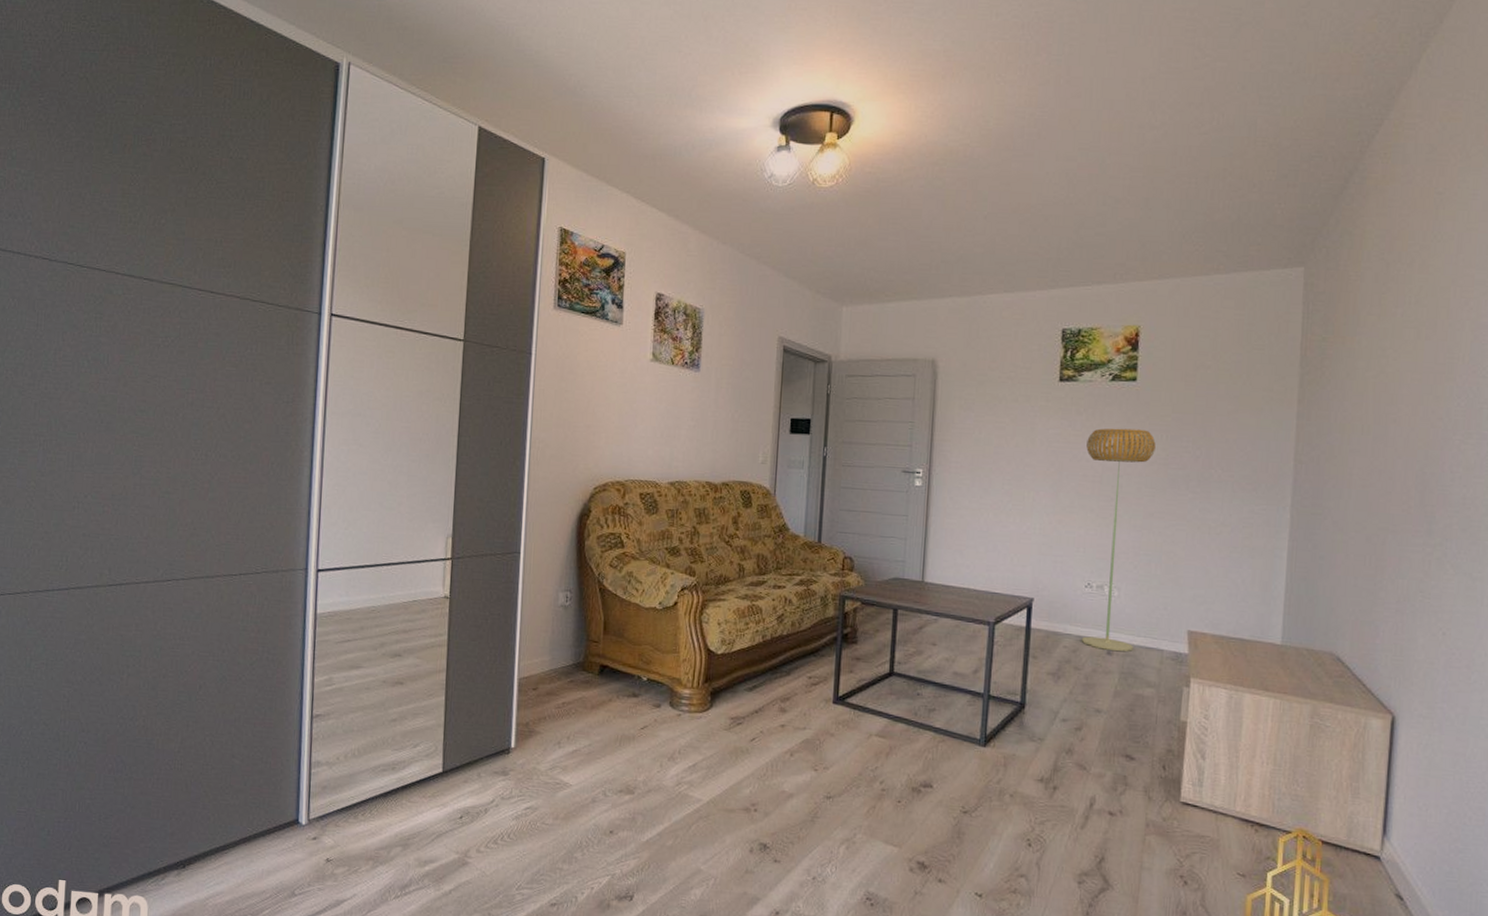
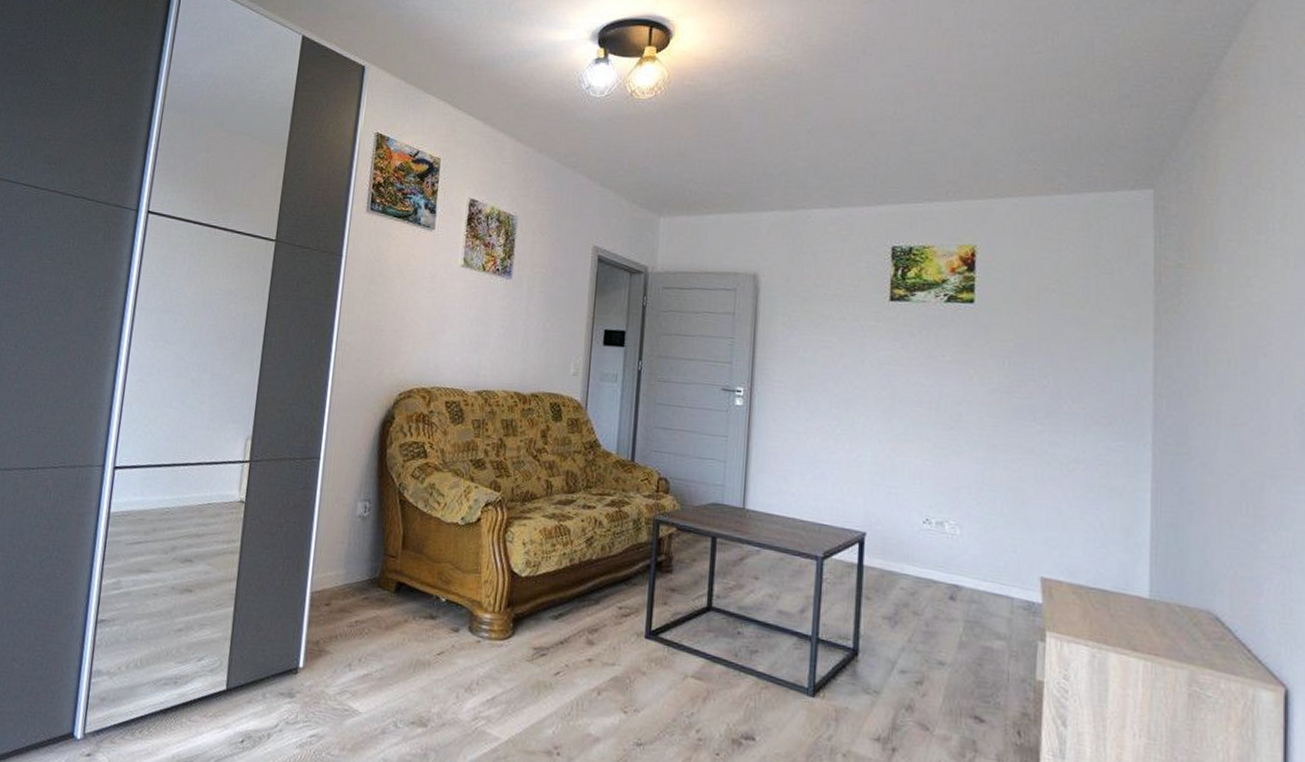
floor lamp: present [1081,428,1156,651] -> none [920,351,997,598]

